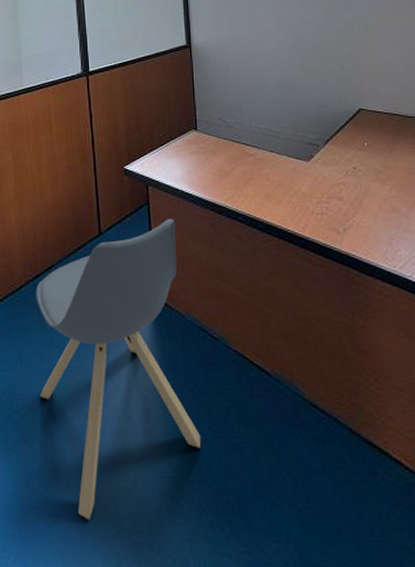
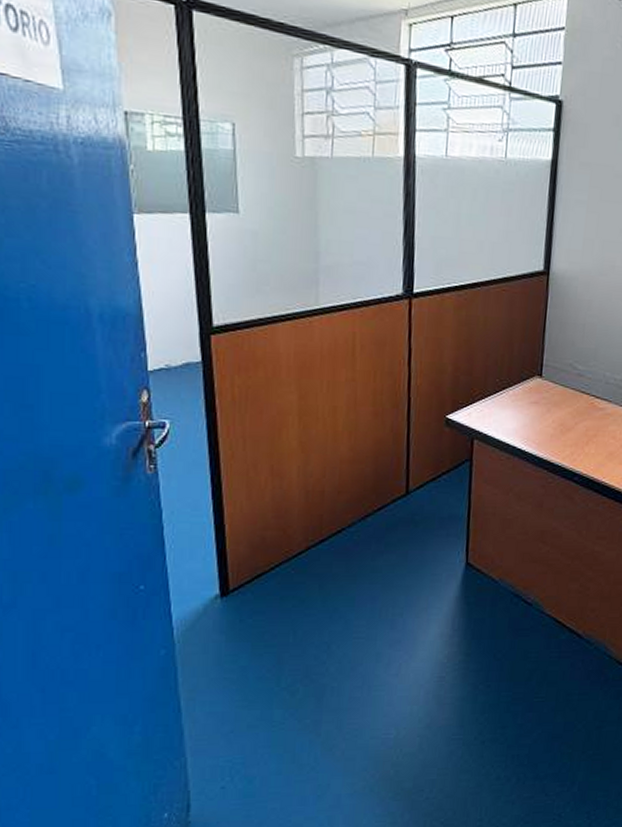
chair: present [36,219,201,520] -> none [316,478,502,786]

